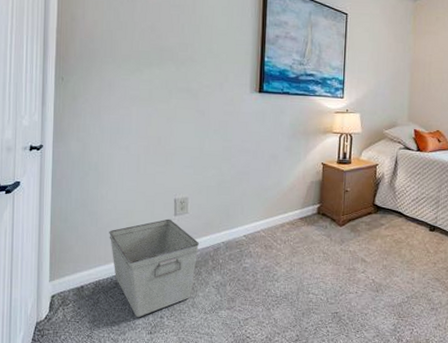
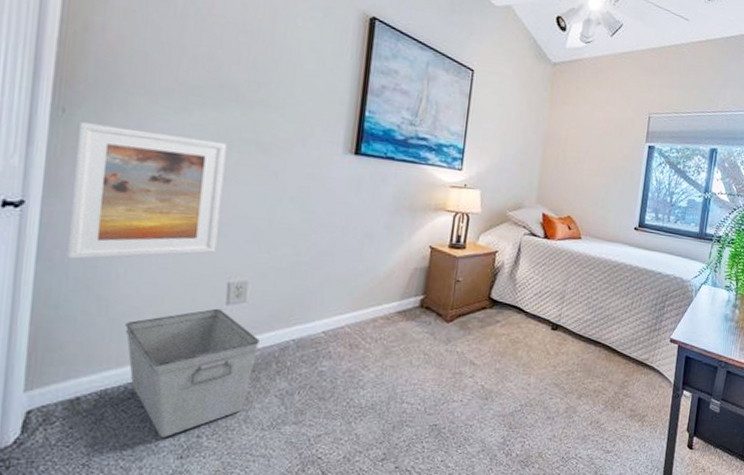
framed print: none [69,86,168,185] -> present [66,122,227,260]

